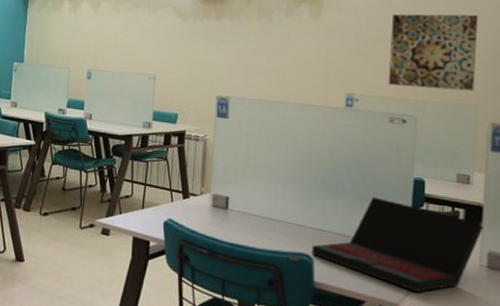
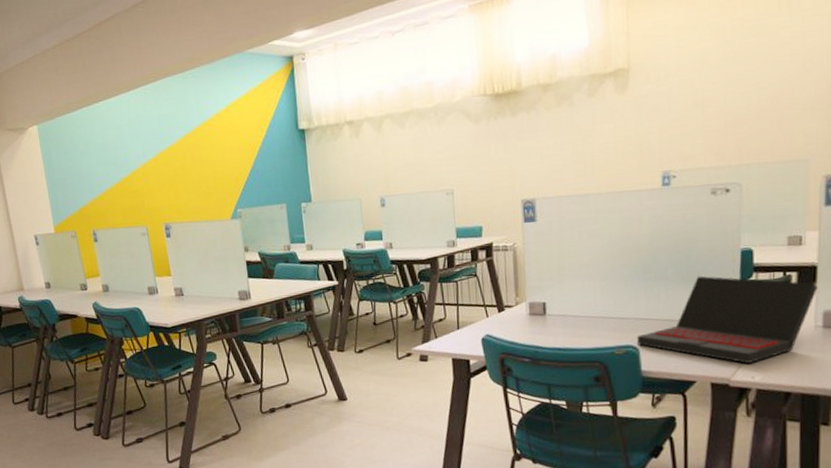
wall art: present [388,14,479,91] -> none [707,55,808,154]

